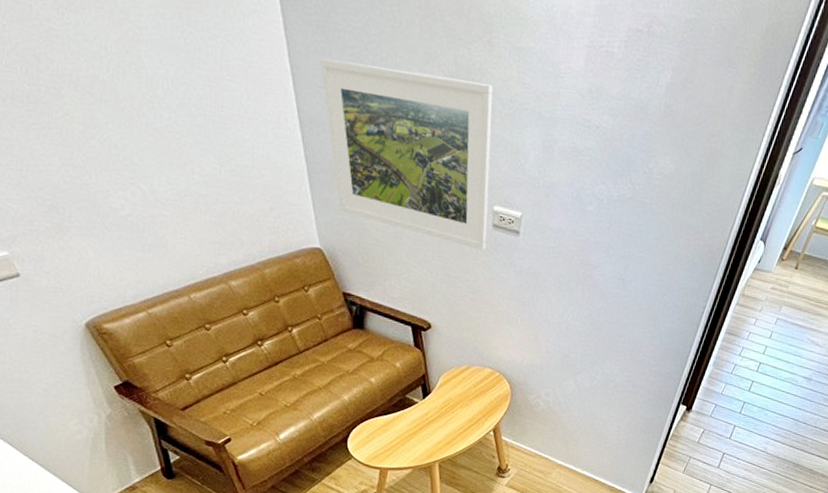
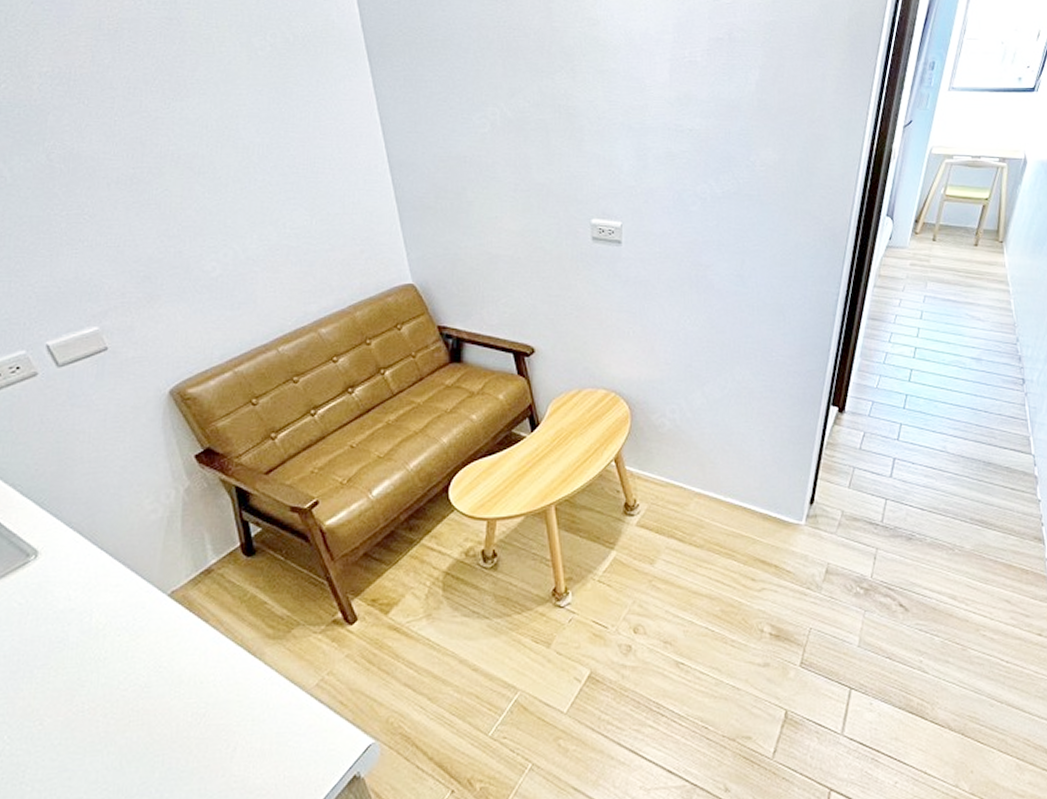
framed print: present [320,58,493,250] -> none [409,106,587,265]

